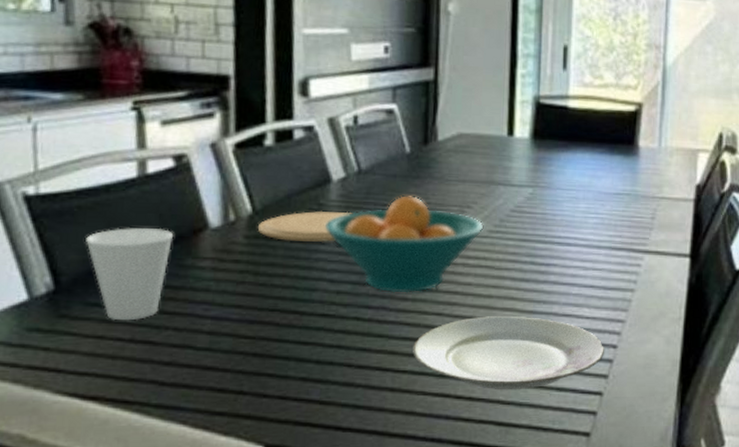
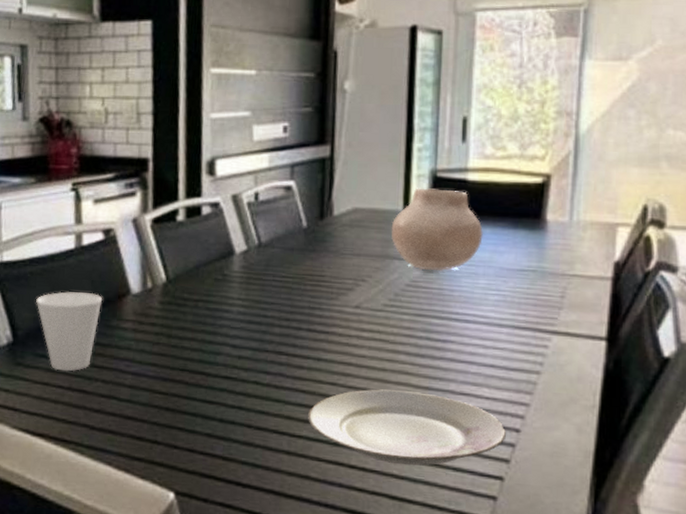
plate: present [257,210,352,242] -> none [170,280,253,310]
fruit bowl: present [325,194,484,293] -> none [229,267,379,362]
vase: none [496,114,584,197] -> present [391,188,484,272]

